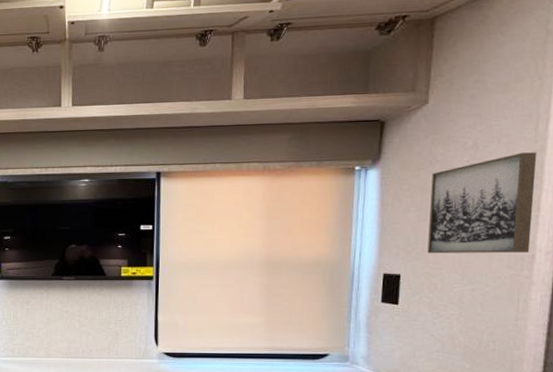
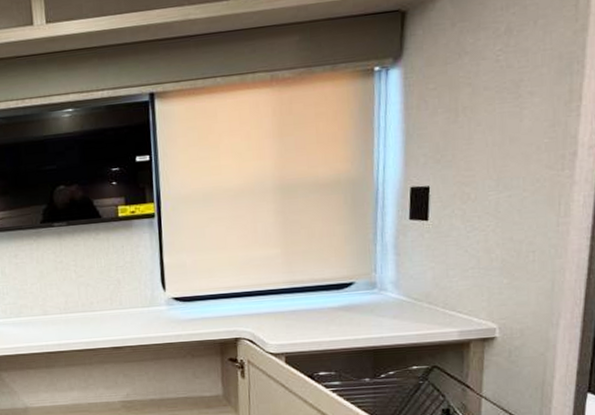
wall art: present [427,152,537,253] -> none [458,32,578,160]

